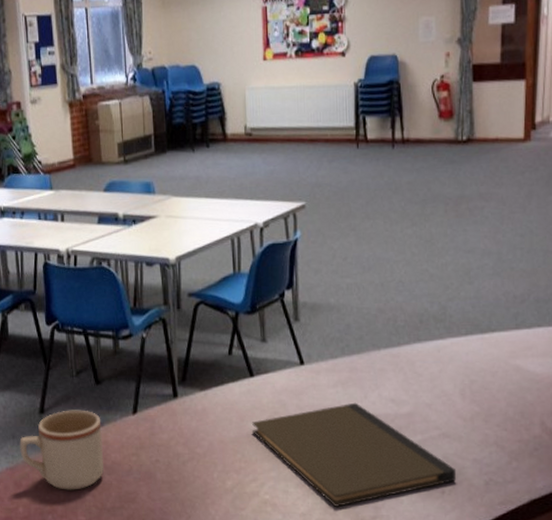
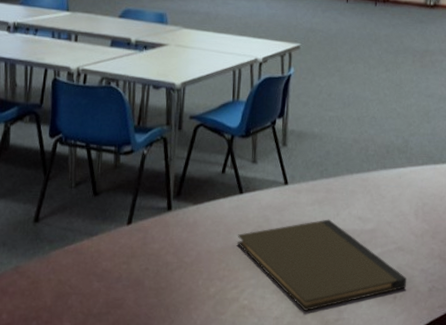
mug: present [19,410,104,490] -> none [9,219,96,297]

